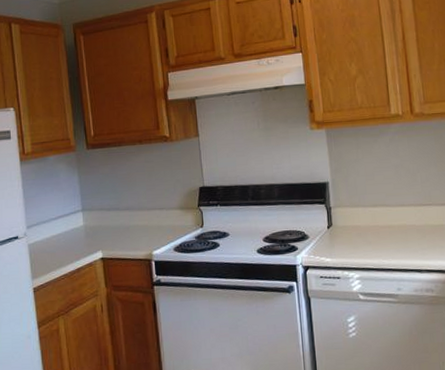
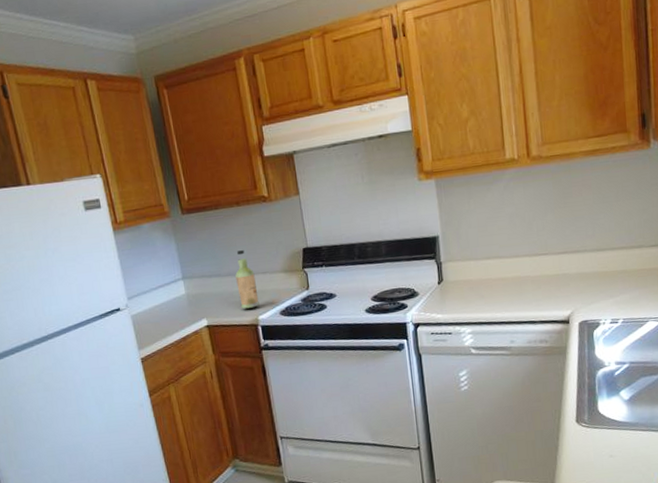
bottle: none [133,186,155,243] -> present [235,250,260,309]

